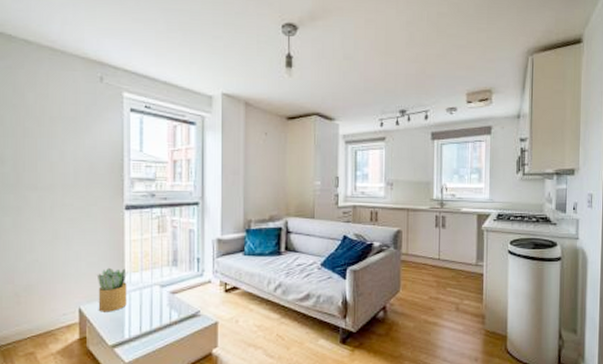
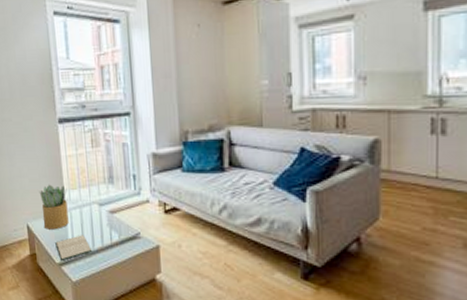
hardback book: none [110,316,150,343] -> present [55,235,93,261]

